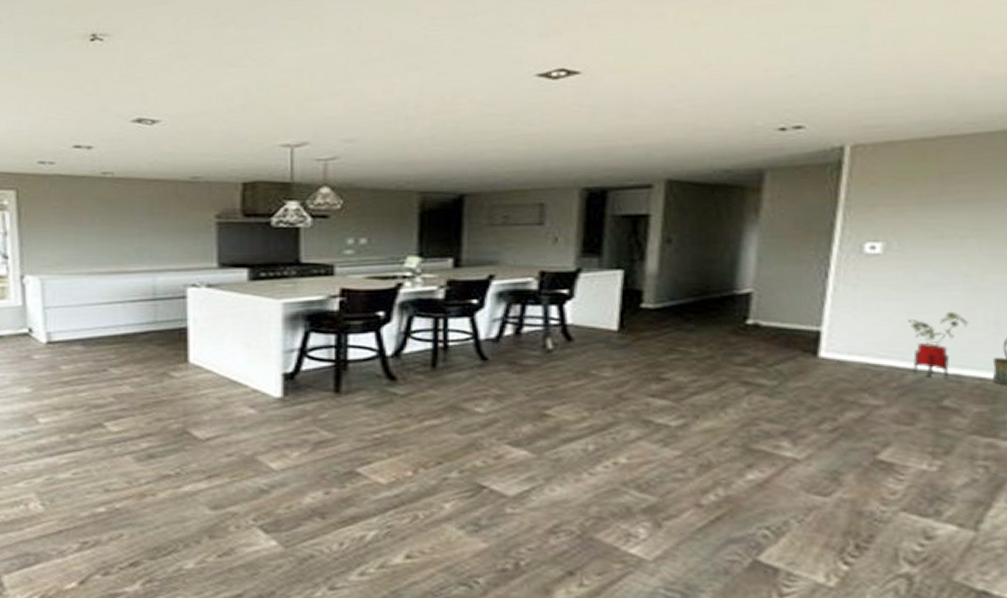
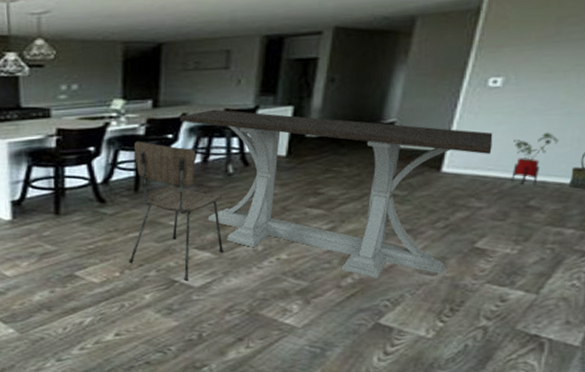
dining chair: none [424,306,545,487] -> present [129,141,224,281]
dining table: none [487,271,882,496] -> present [180,109,493,278]

